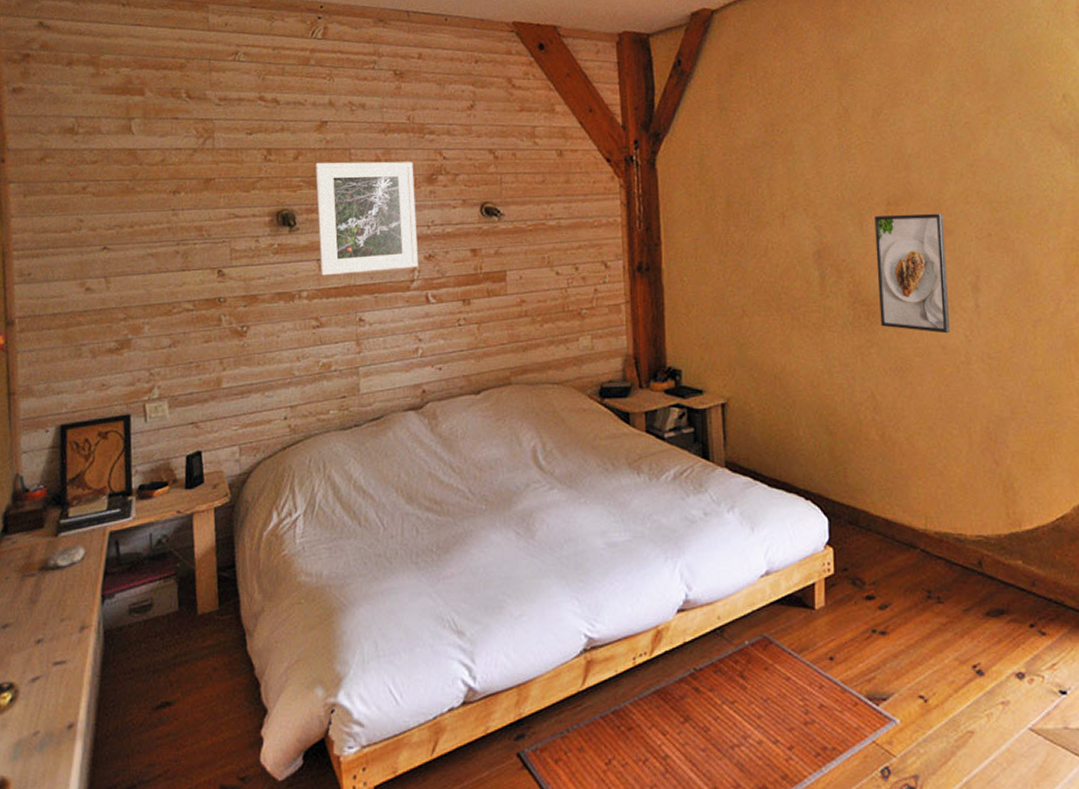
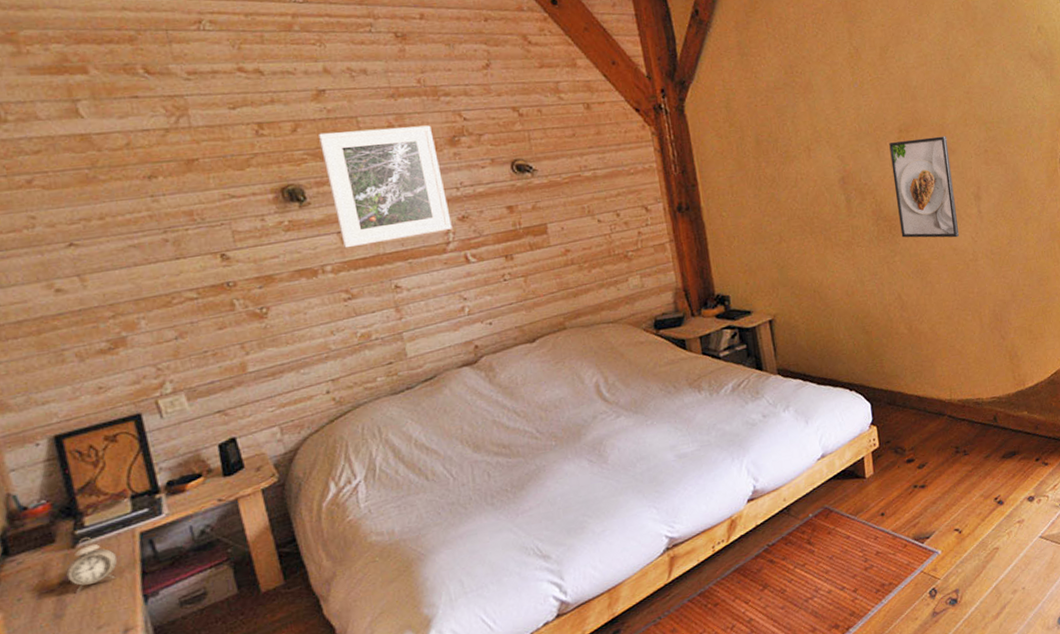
alarm clock: none [46,528,88,582] -> present [66,537,118,593]

